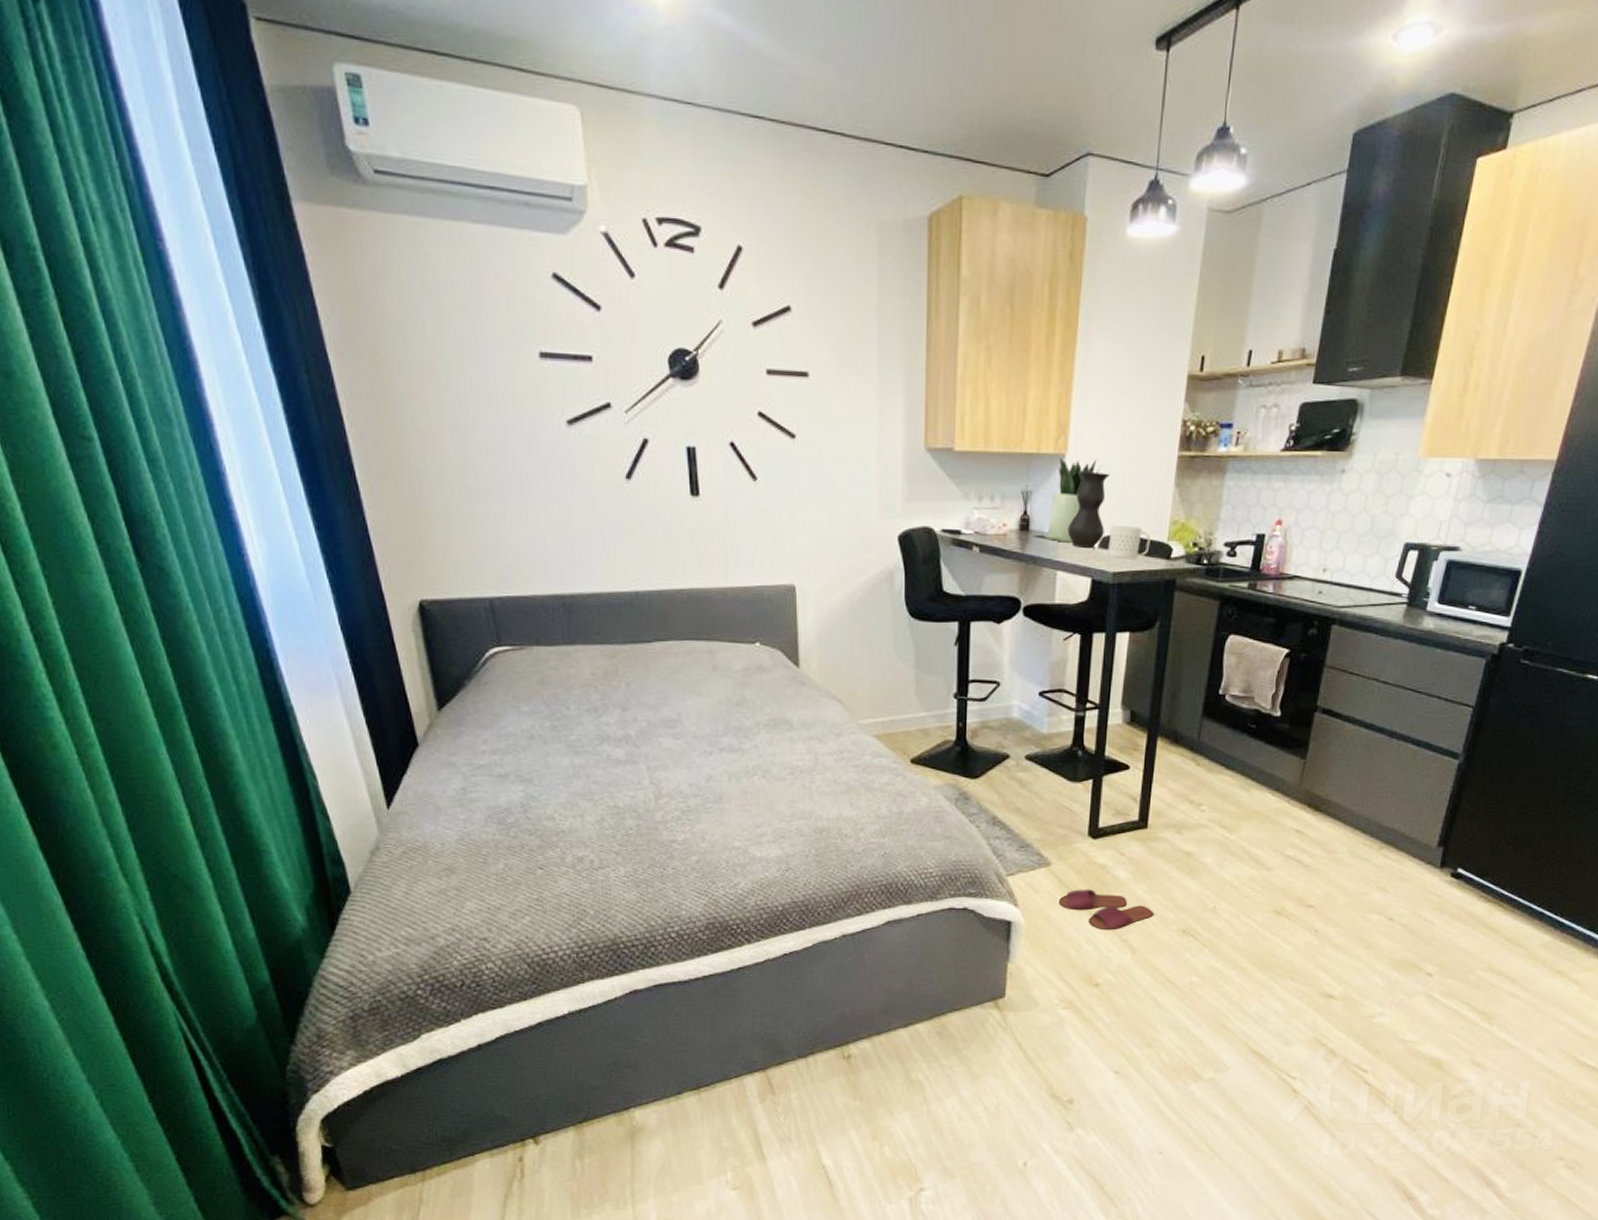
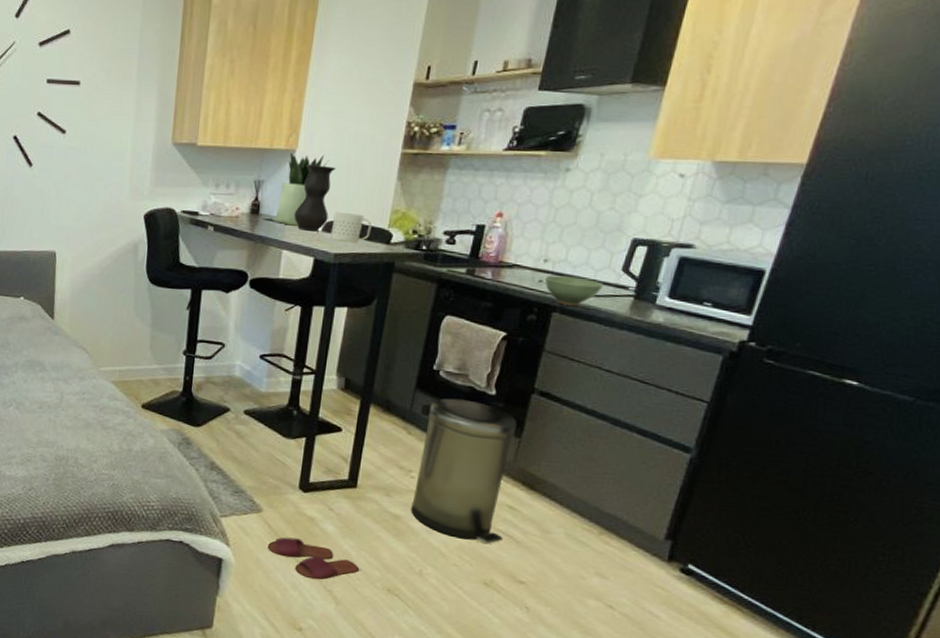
pedal bin: none [1202,723,1302,872] -> present [411,398,517,545]
bowl: none [1324,585,1379,617] -> present [544,275,604,306]

